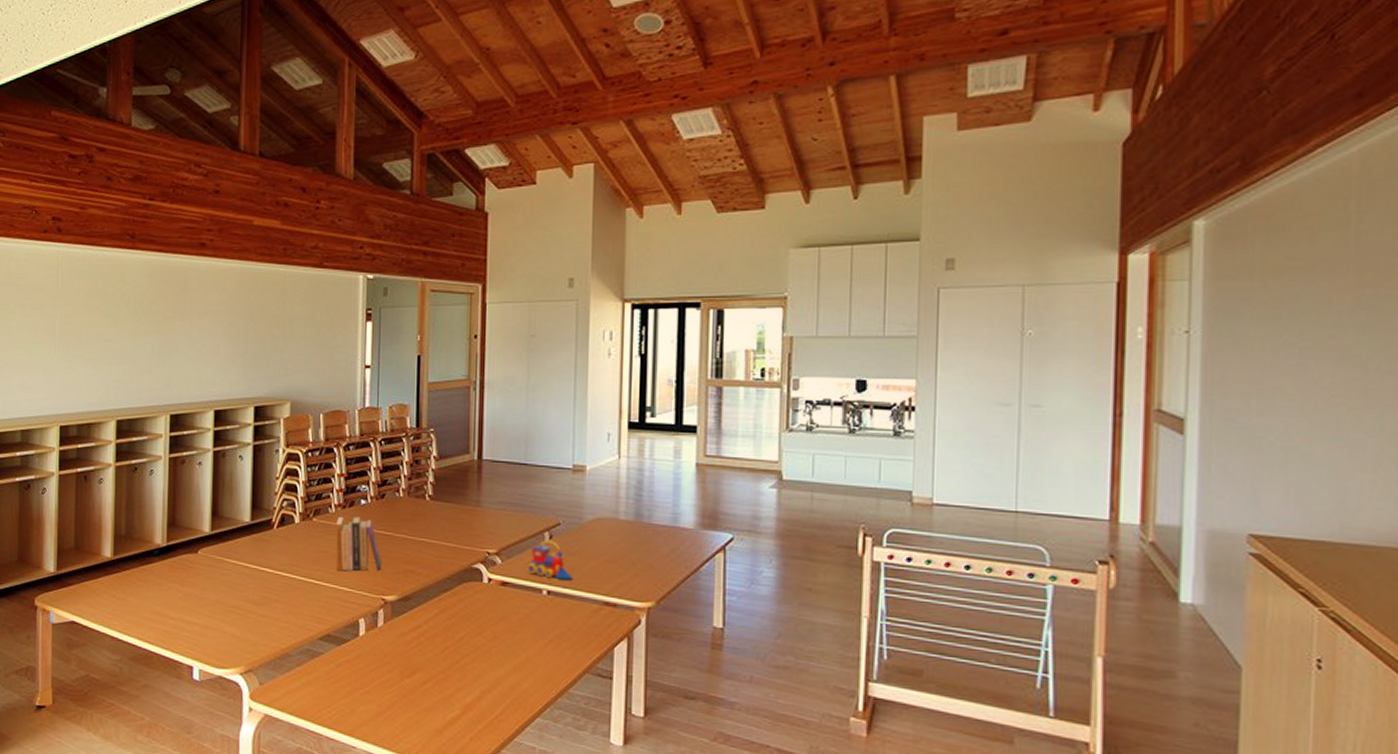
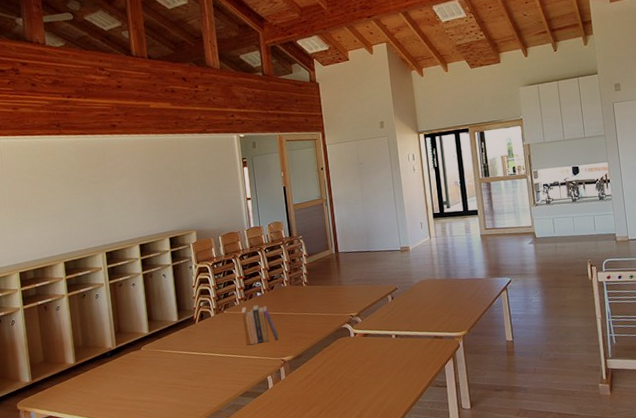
toy train: present [527,540,573,580] -> none [379,300,411,326]

